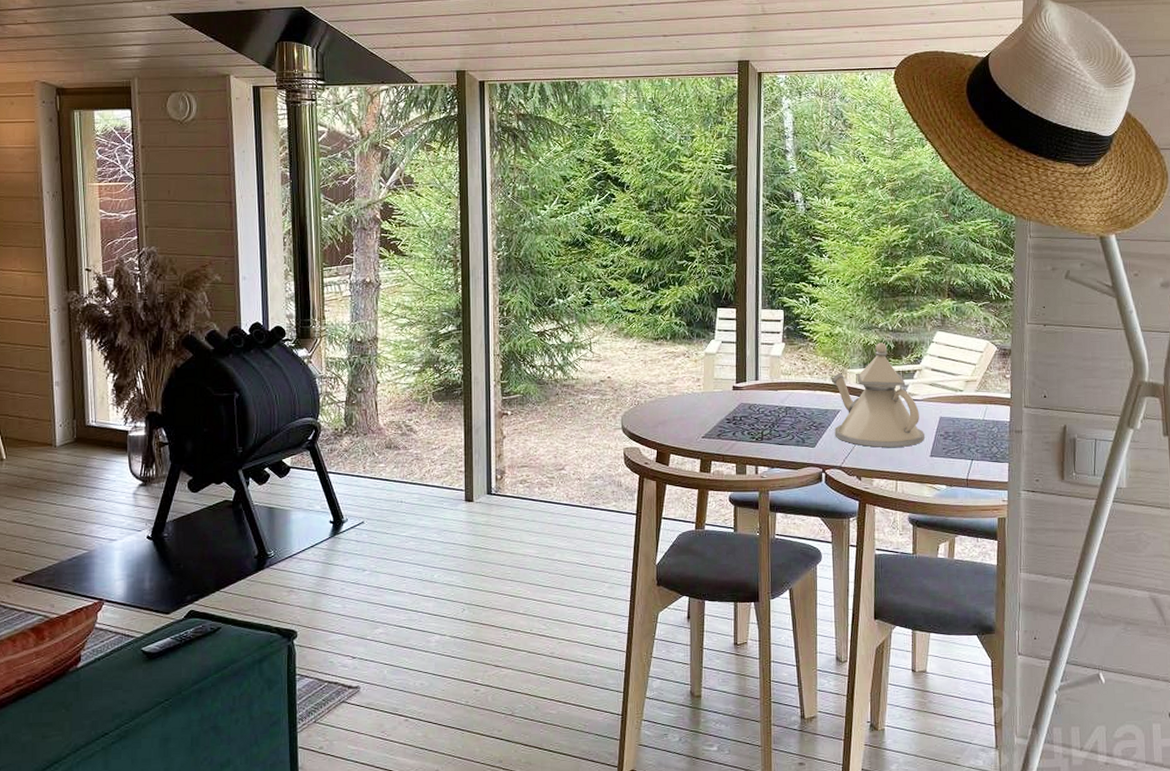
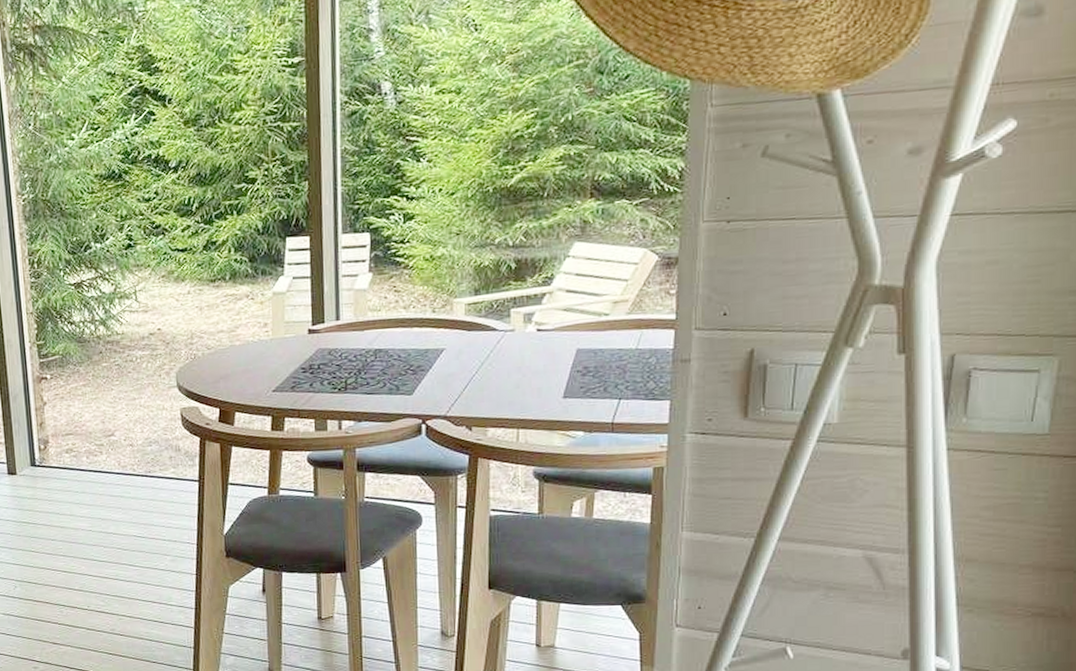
teapot: present [831,342,925,448] -> none [432,262,556,391]

